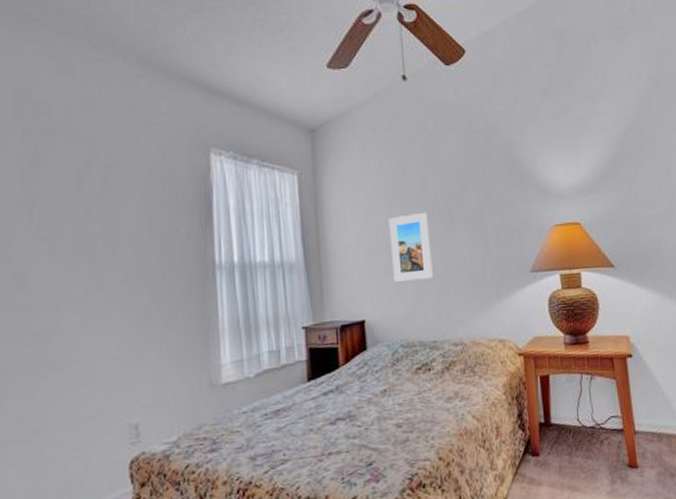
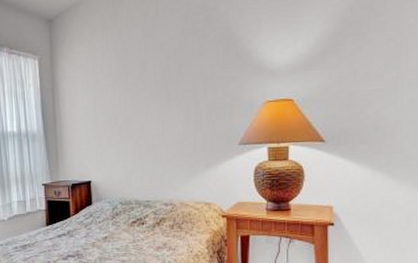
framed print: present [388,212,433,282] -> none [112,90,149,150]

